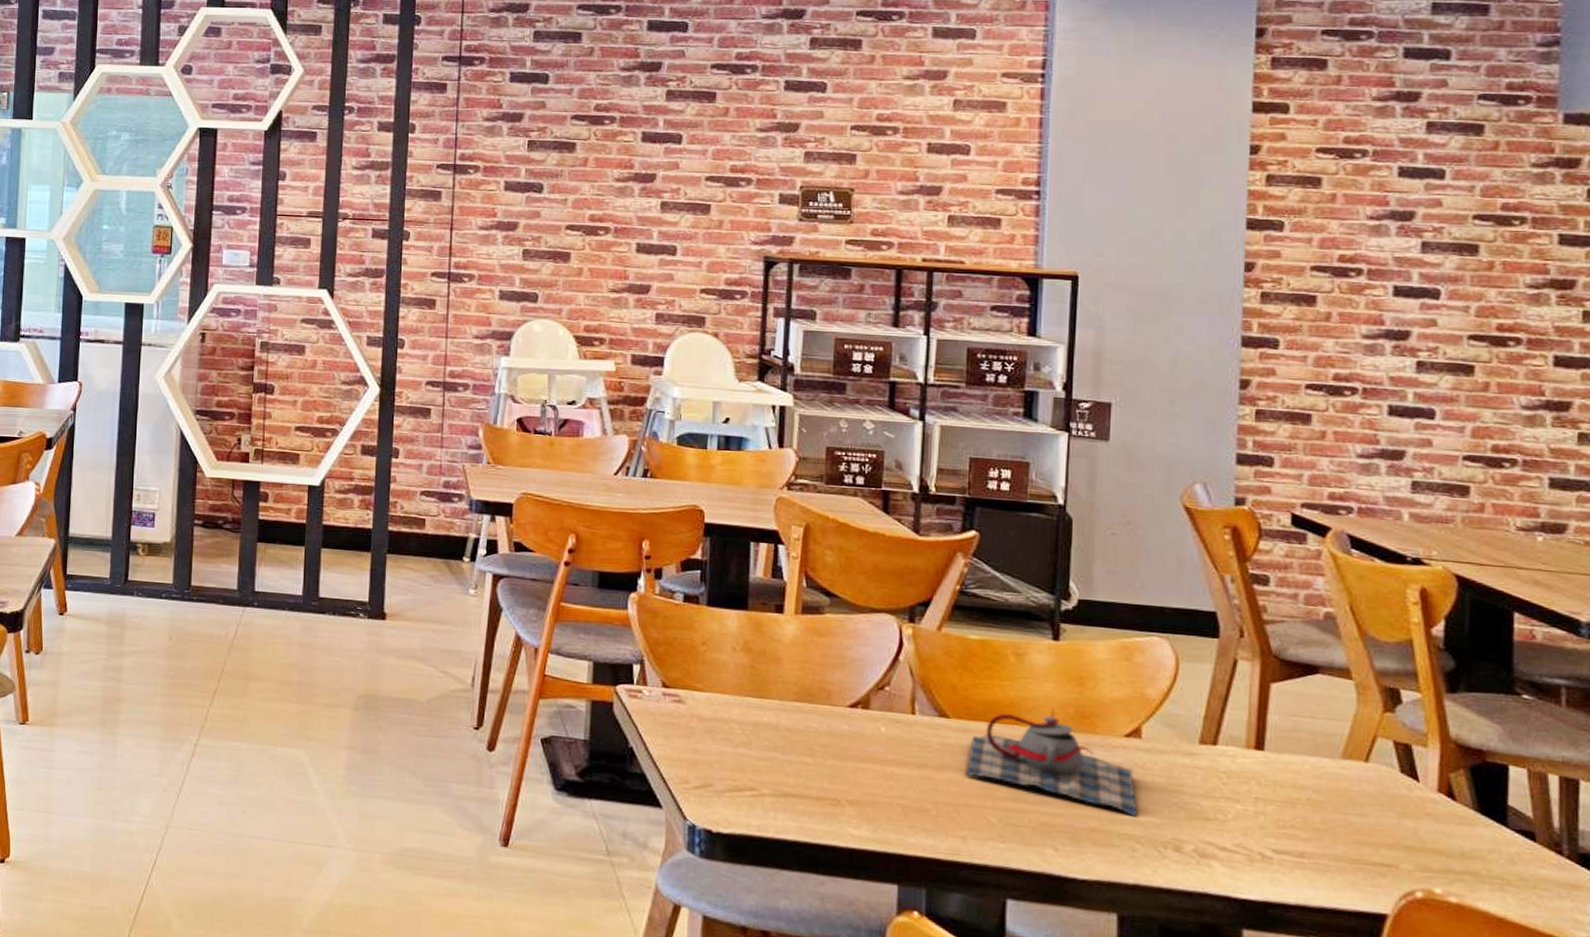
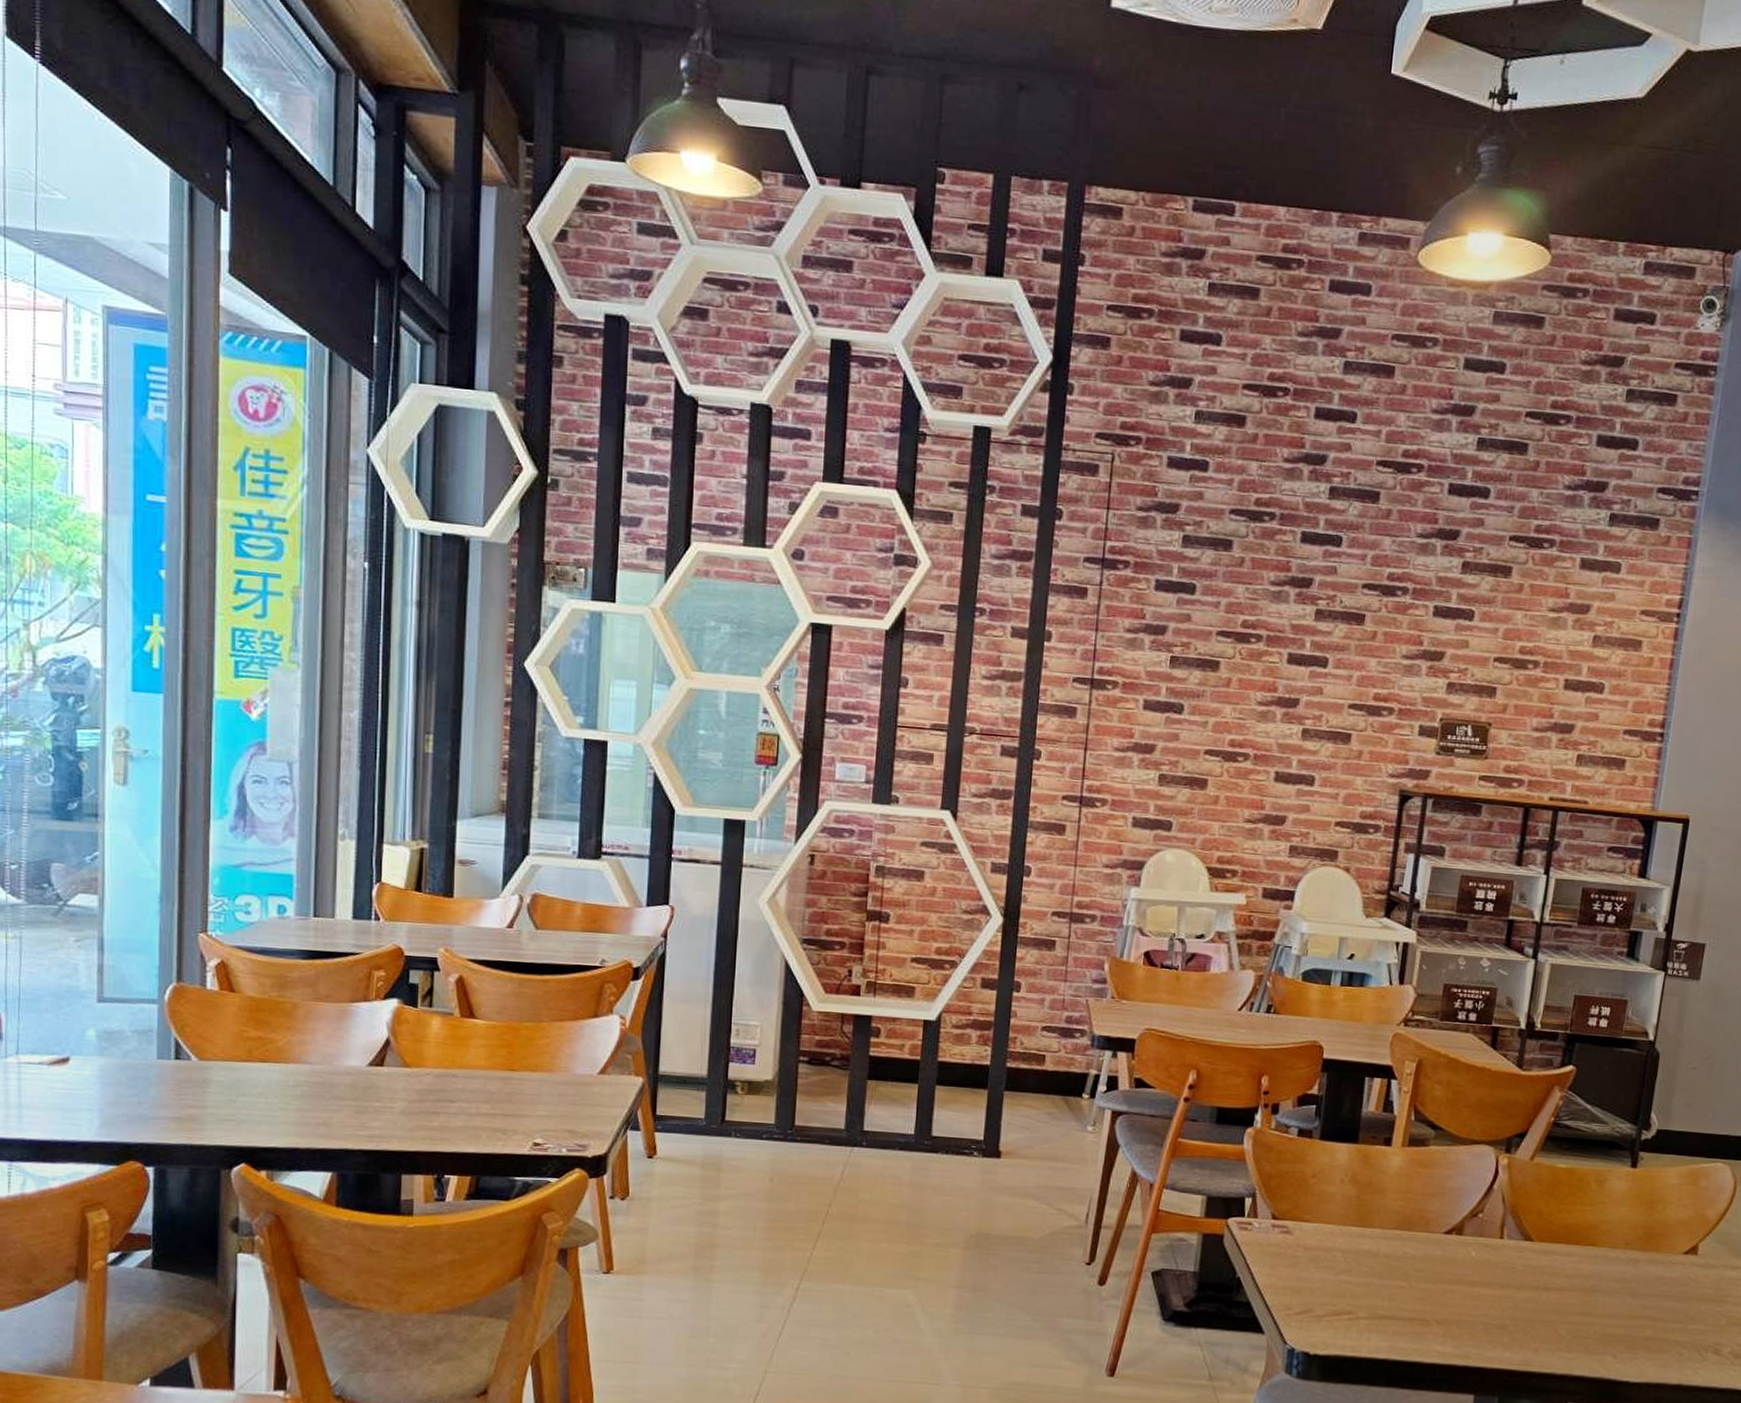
teapot: present [964,706,1138,818] -> none [1542,1228,1688,1326]

